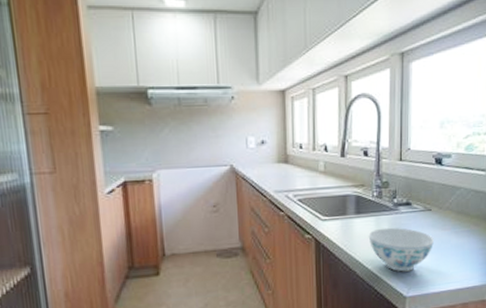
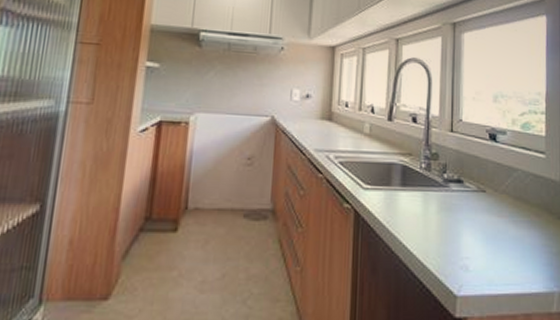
bowl: present [368,227,434,272] -> none [414,206,489,263]

